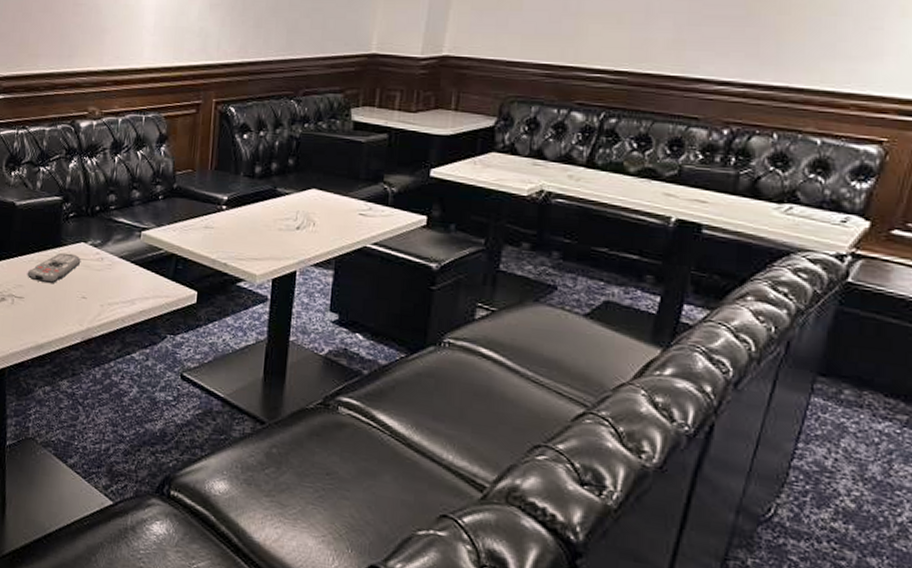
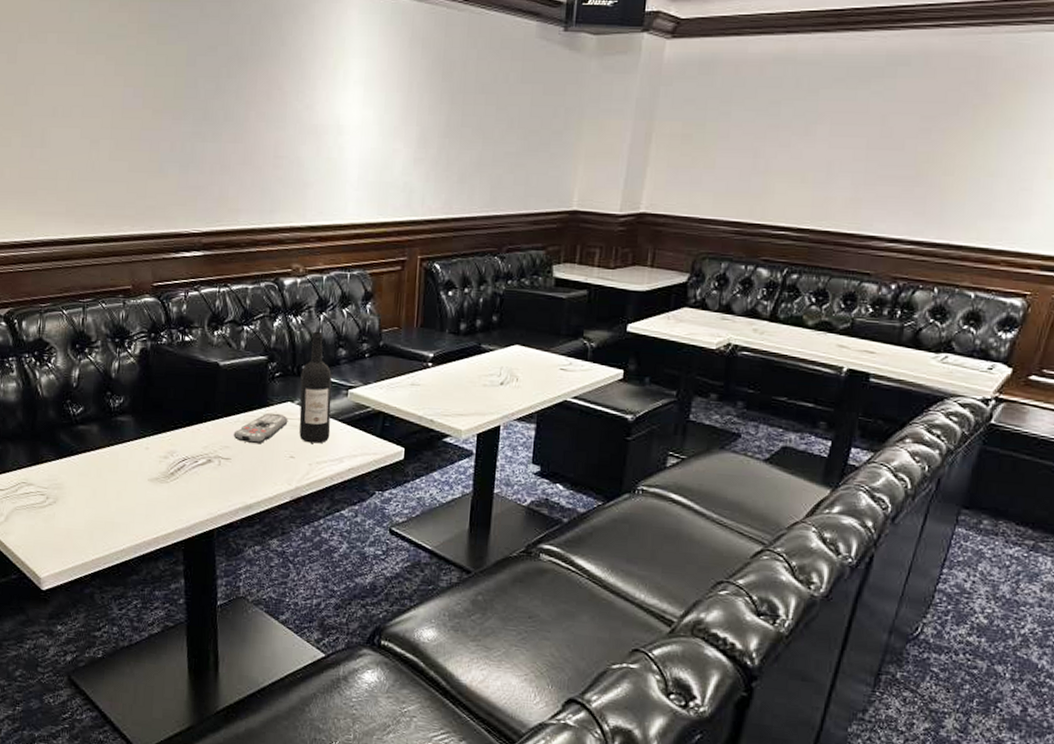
wine bottle: none [92,172,125,285] -> present [299,331,332,444]

